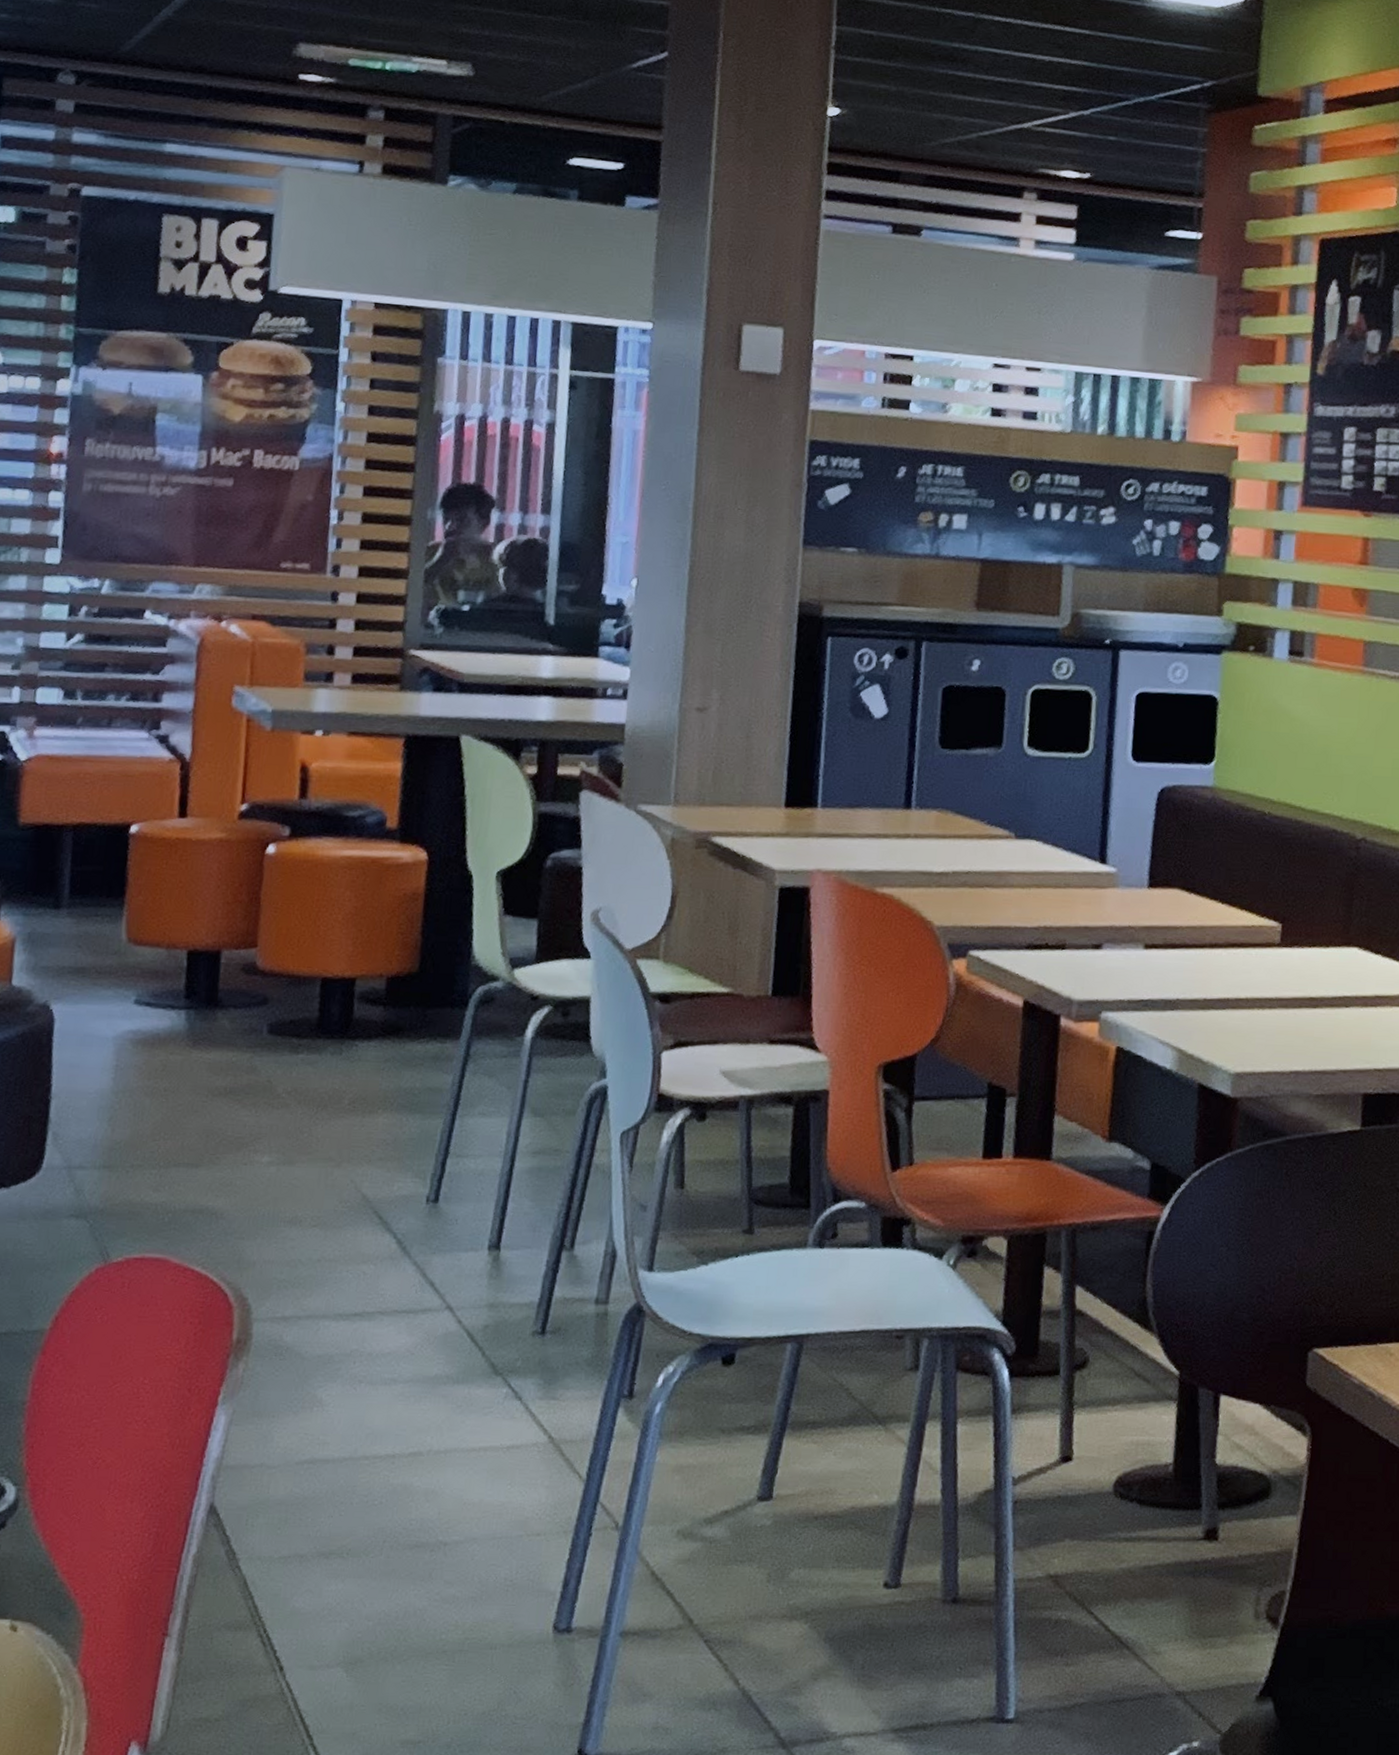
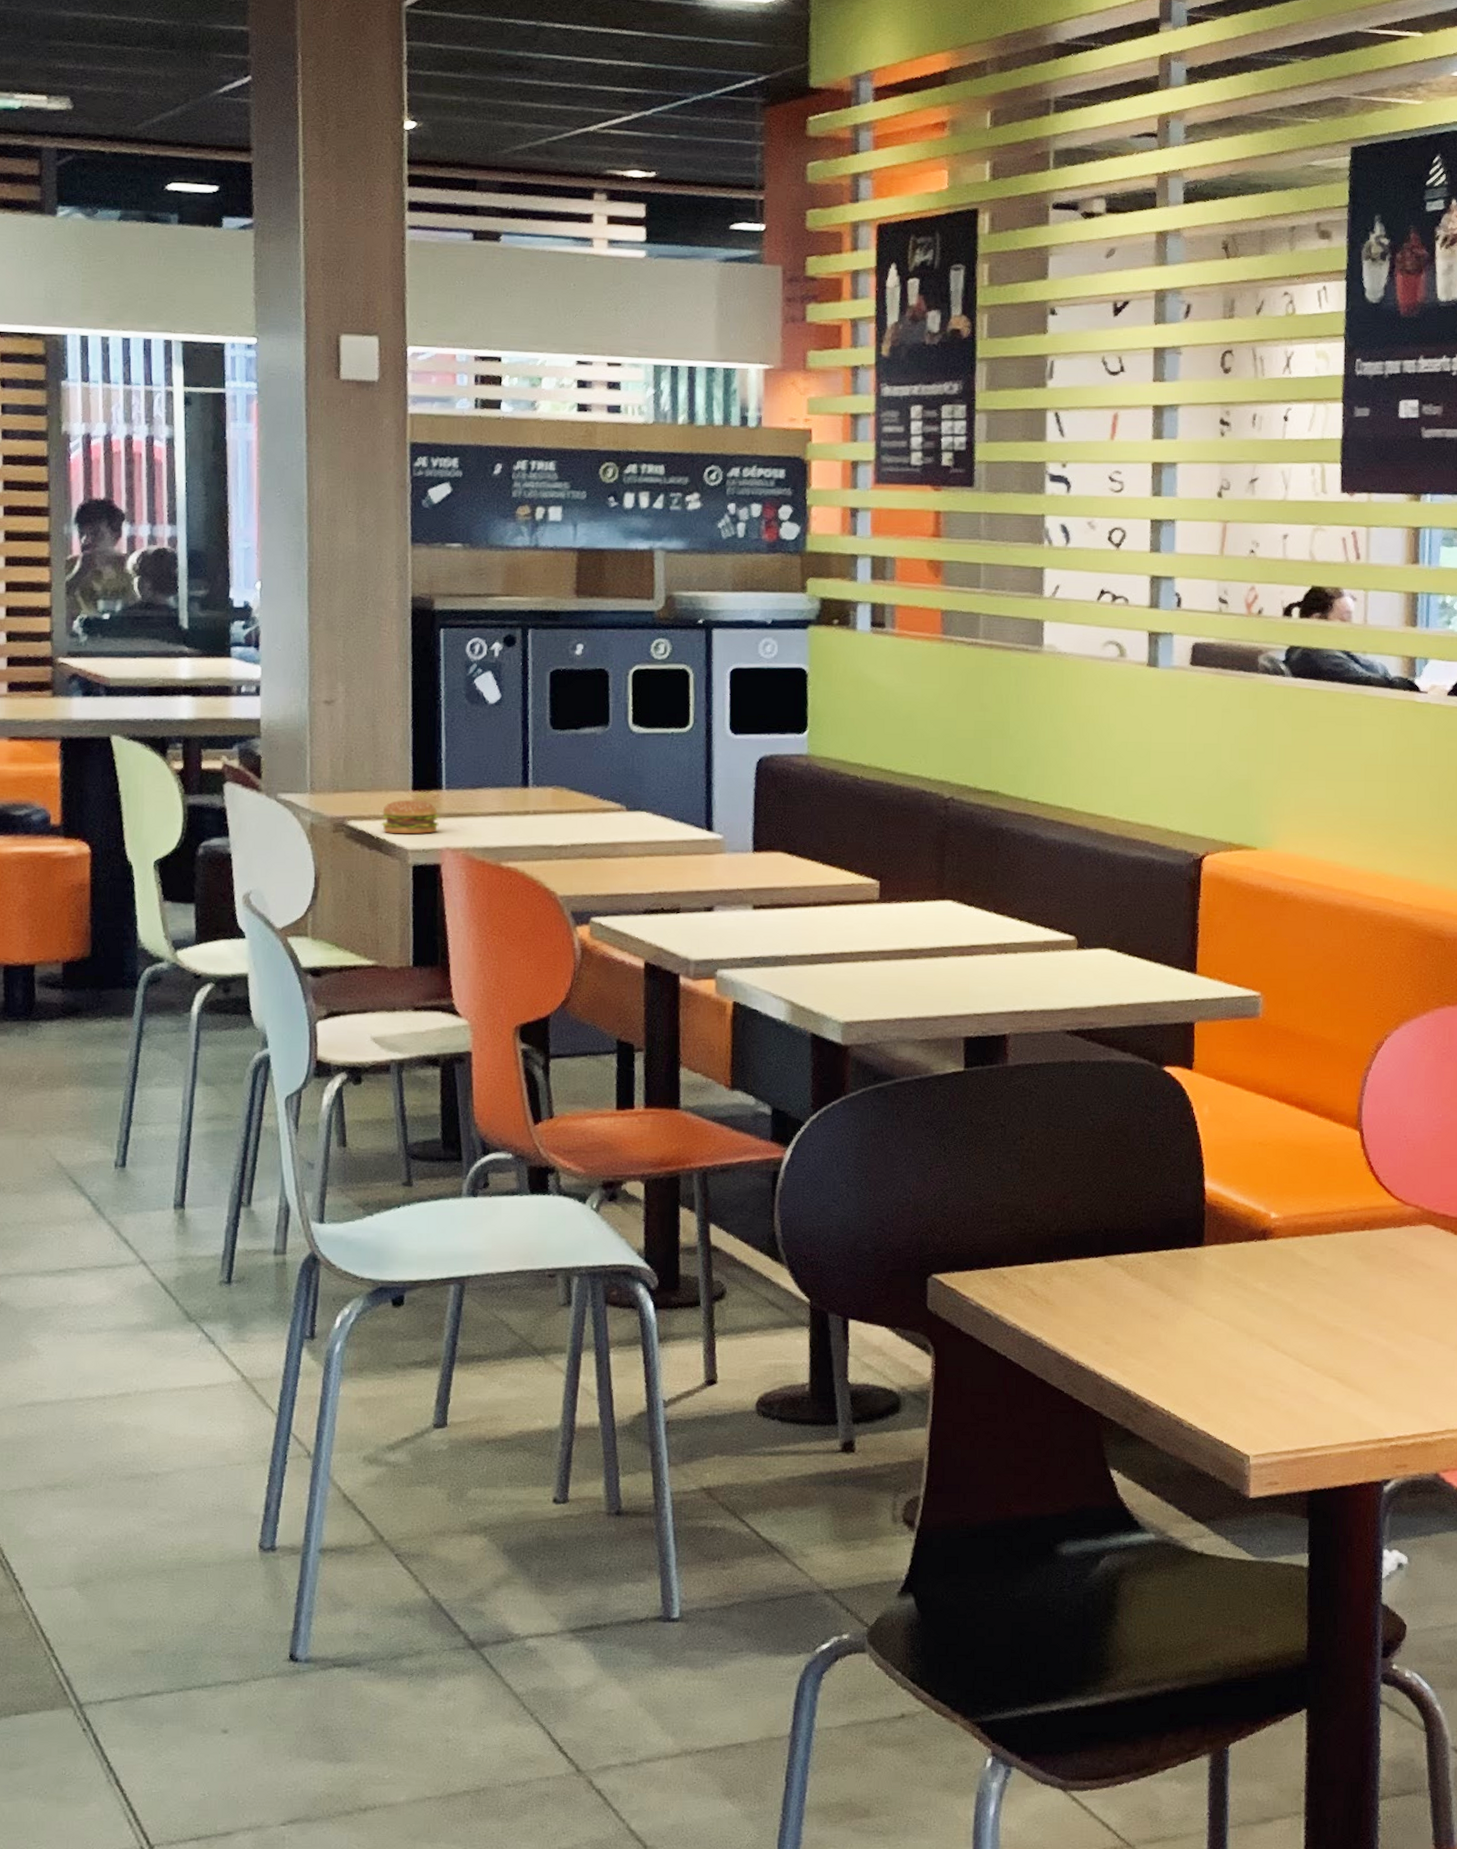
hamburger: none [748,816,812,855] -> present [381,799,439,835]

